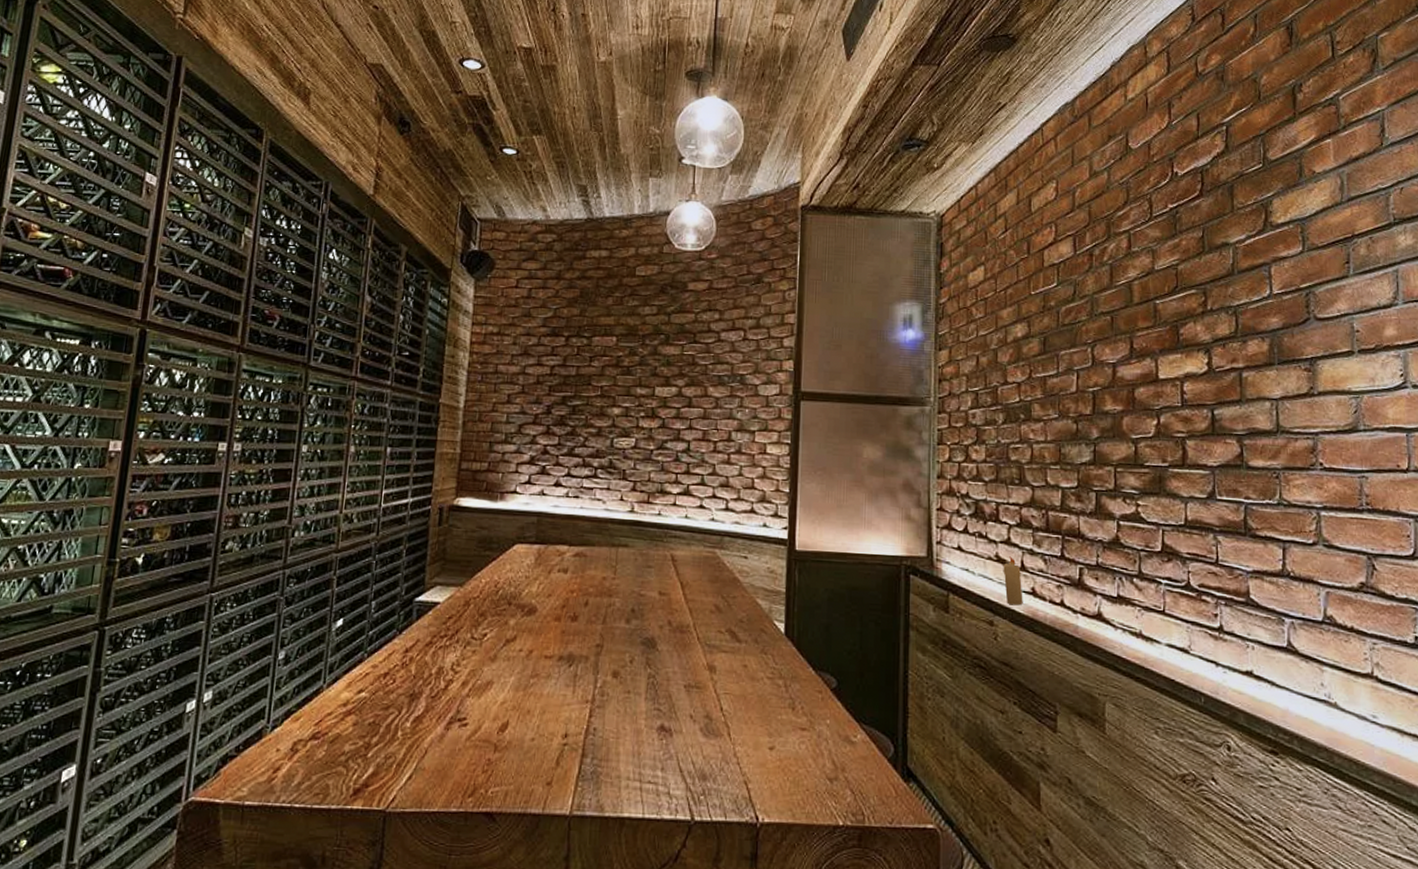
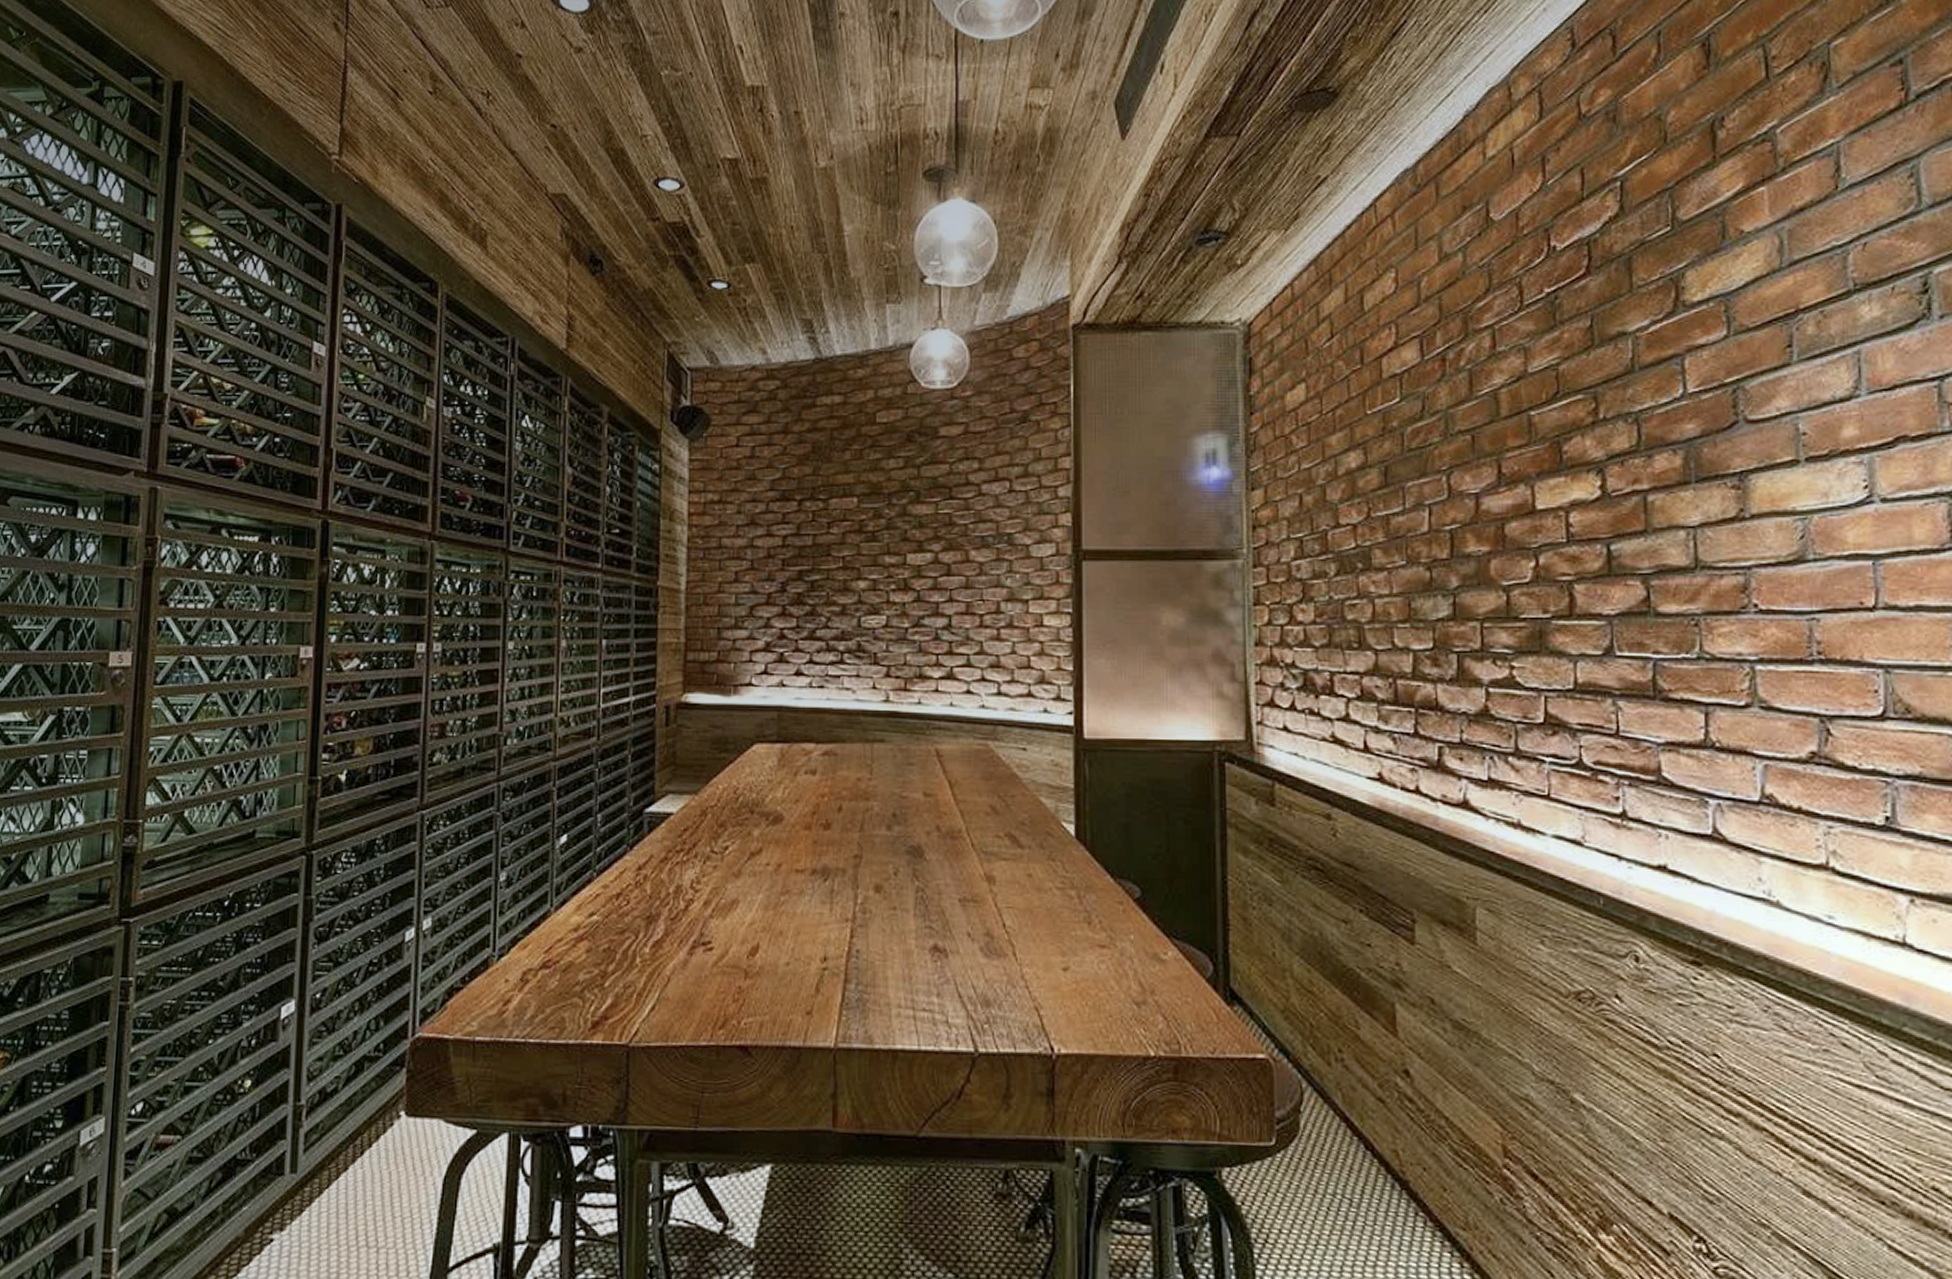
candle: present [1003,556,1023,606] -> none [1341,736,1368,795]

